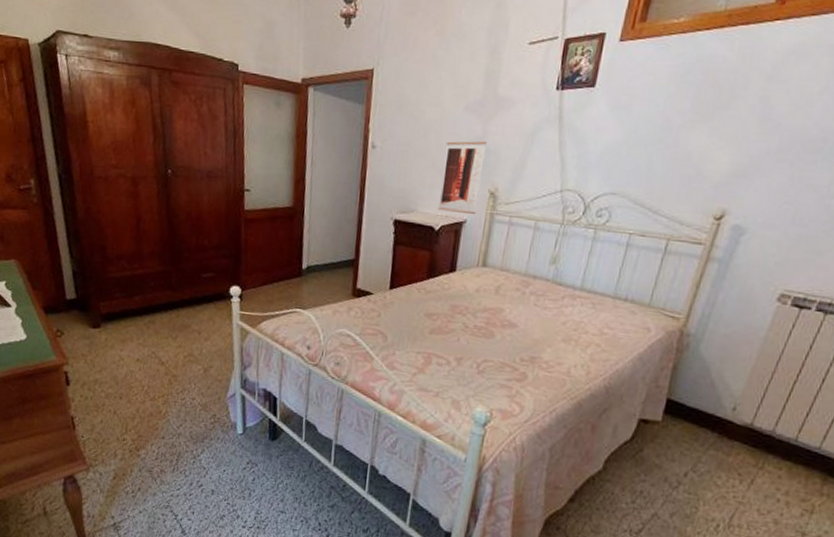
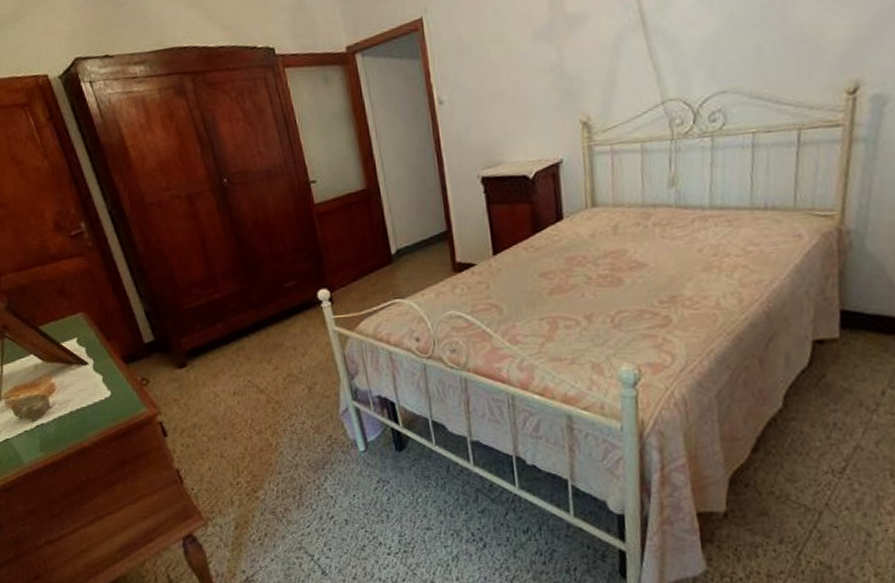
wall art: present [438,141,487,215] -> none [520,67,572,156]

